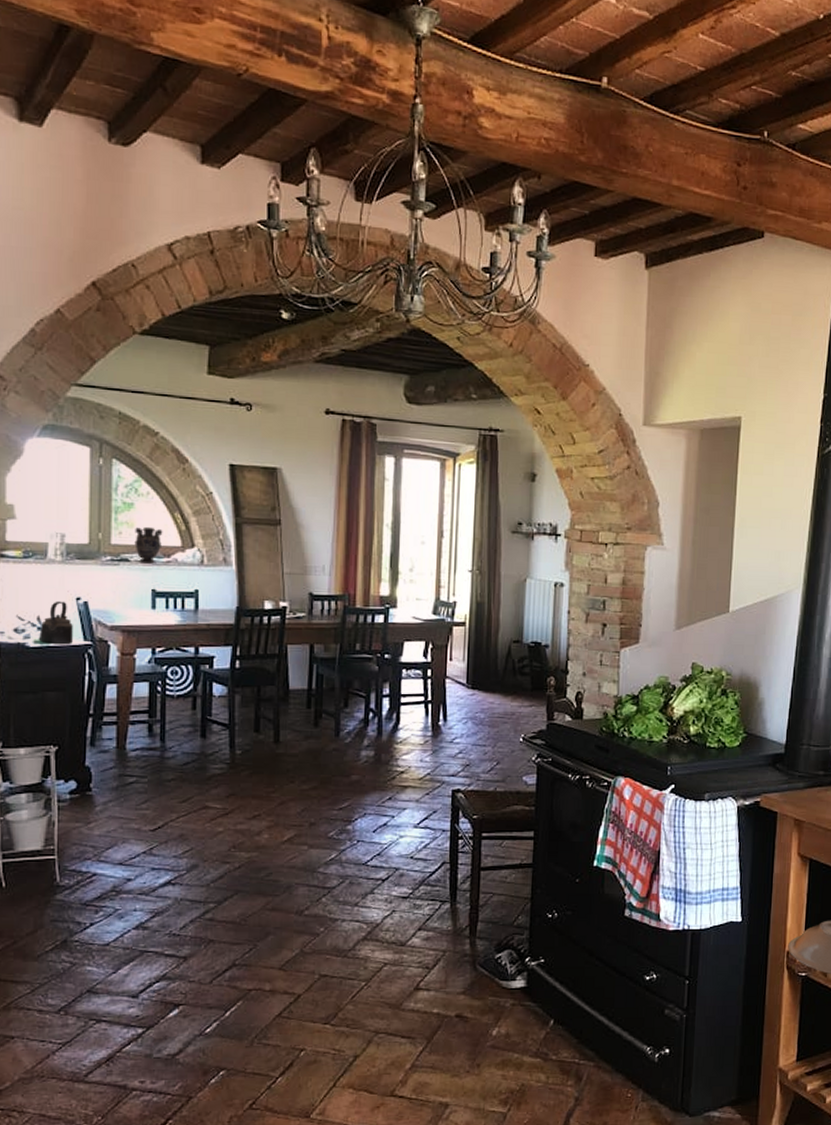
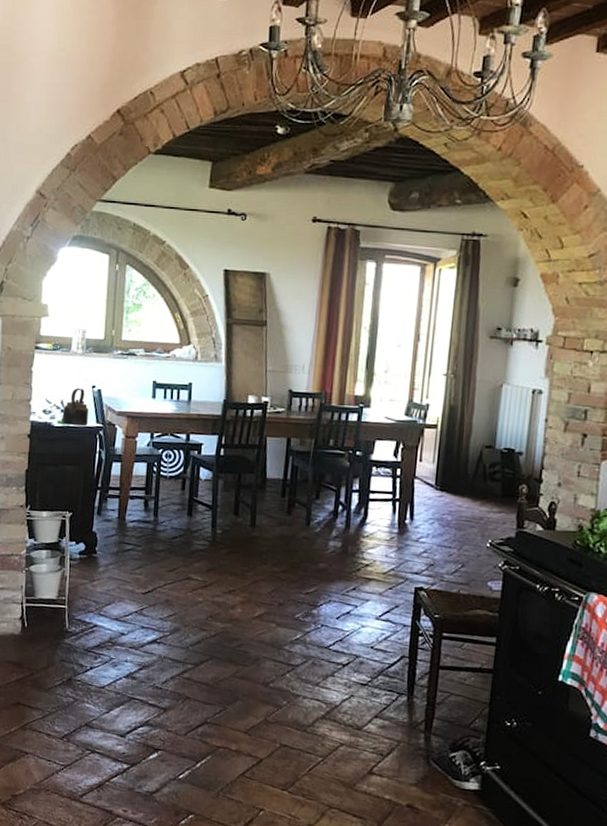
decorative vase: present [134,526,163,564] -> none [141,325,165,358]

